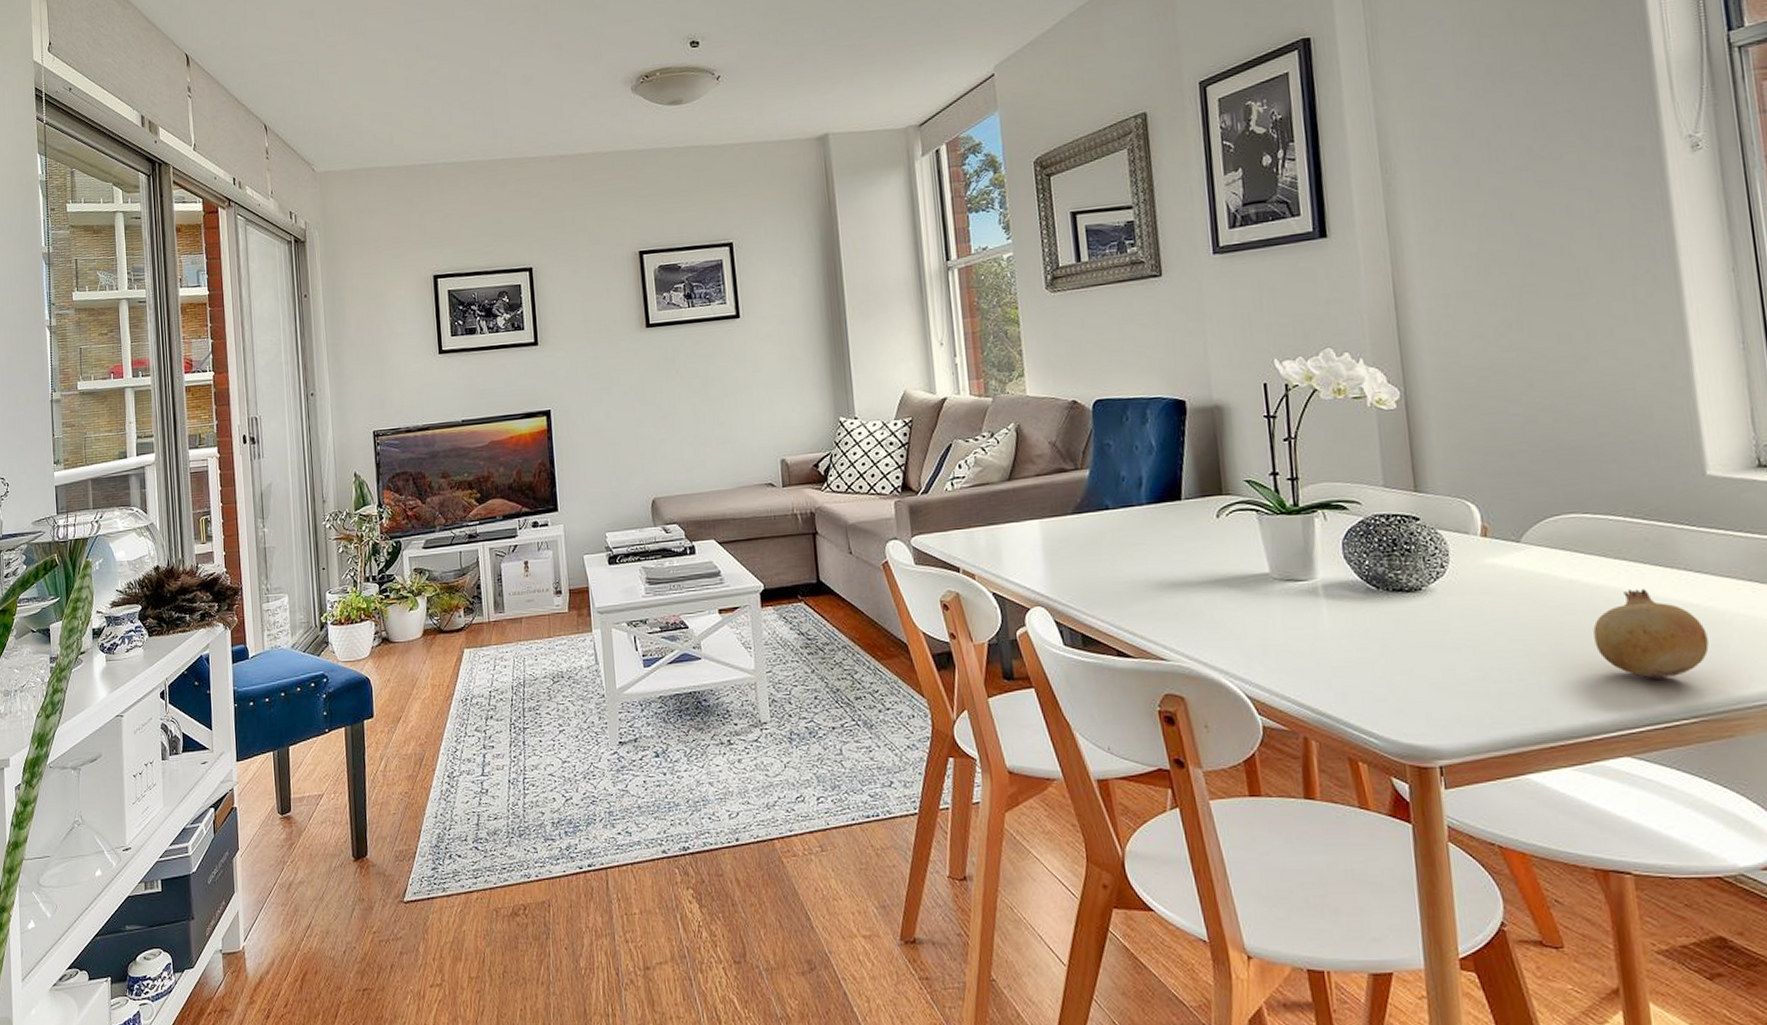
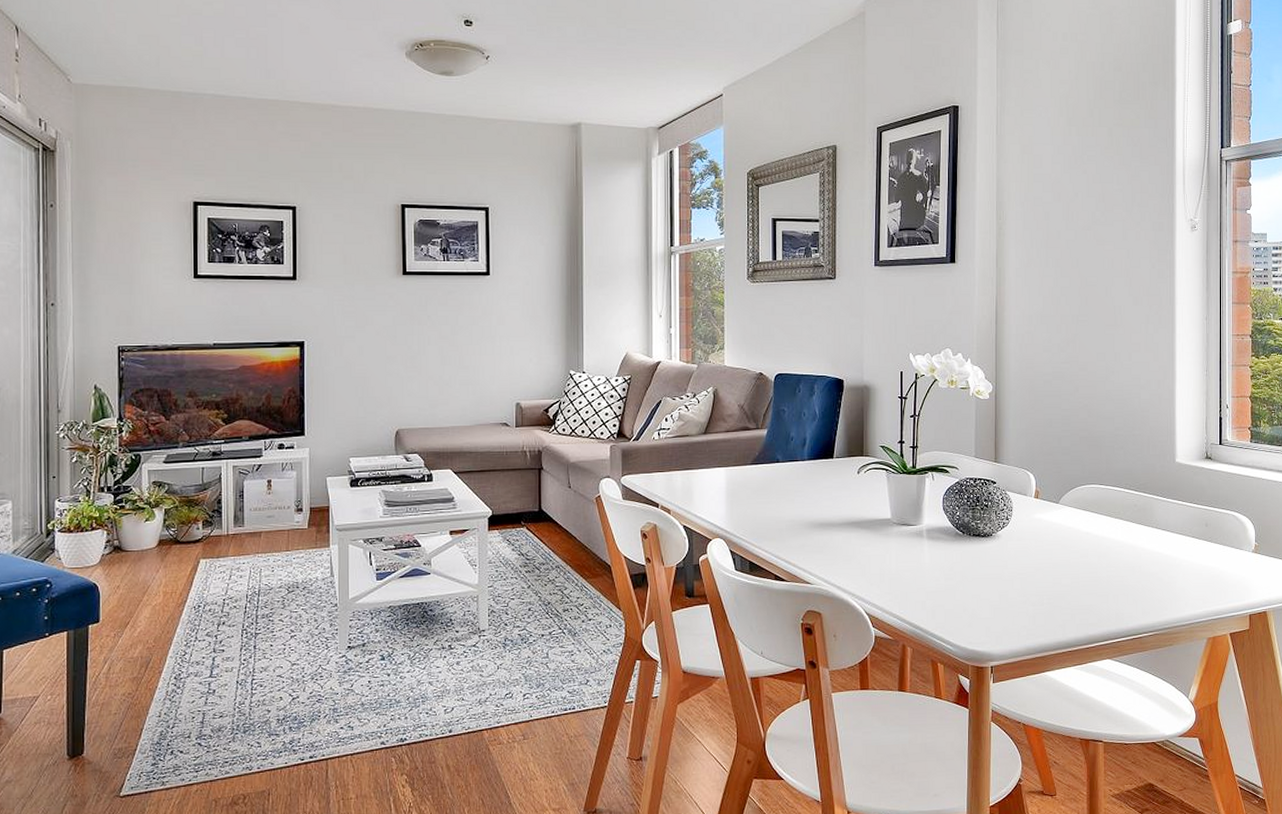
fruit: present [1593,589,1709,679] -> none [1097,540,1164,604]

